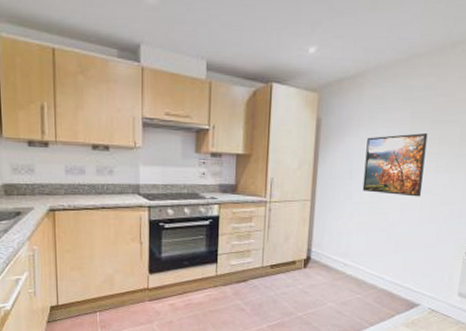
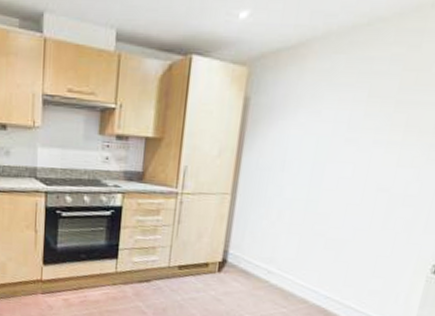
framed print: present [362,132,428,197] -> none [297,116,390,197]

